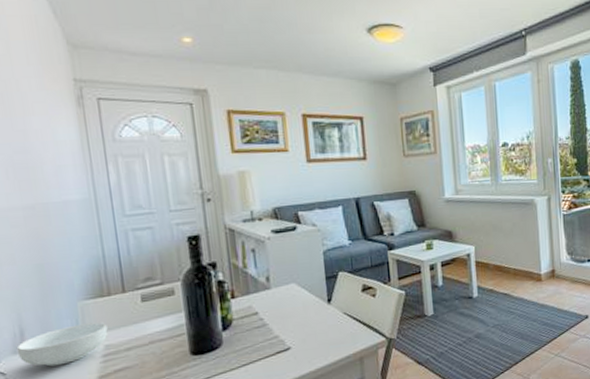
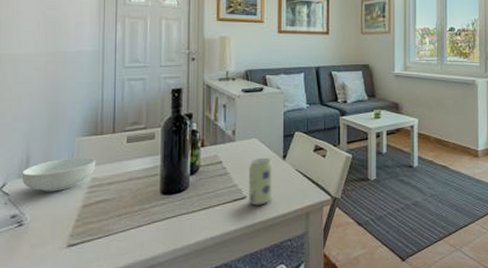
beverage can: none [290,303,321,356] -> present [249,157,273,206]

